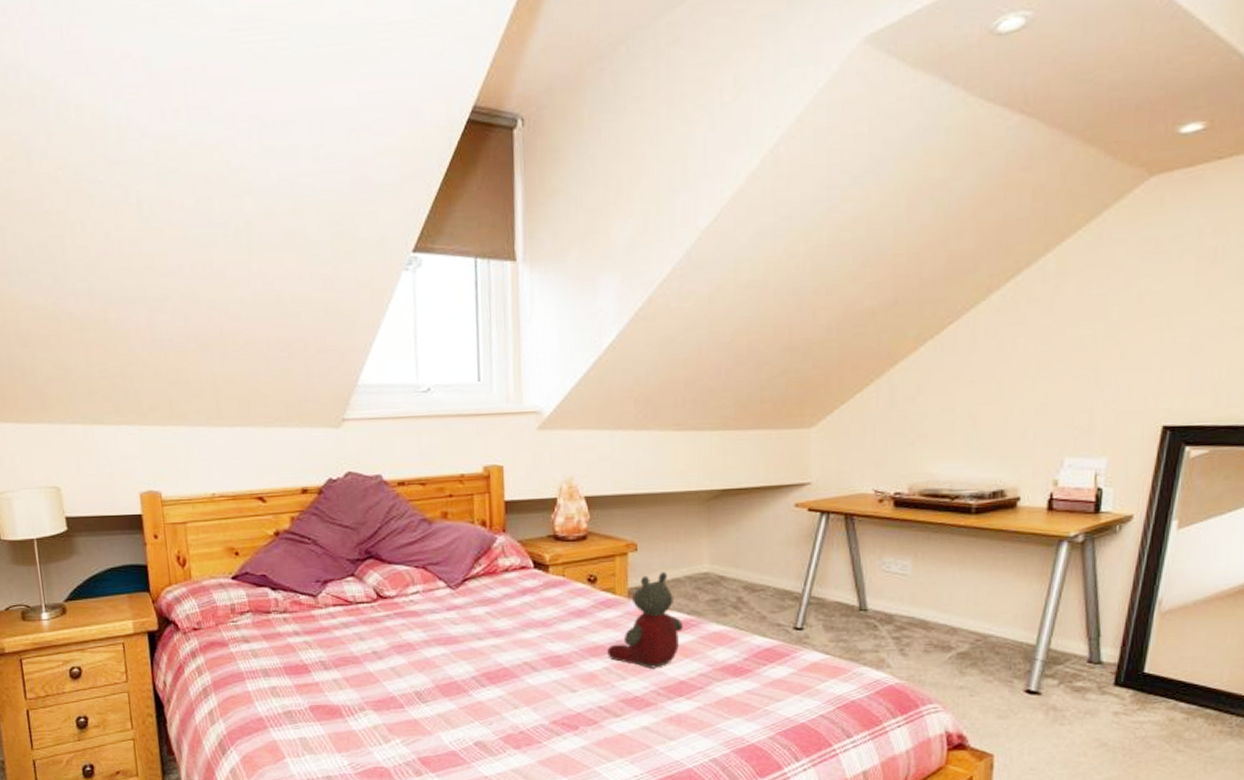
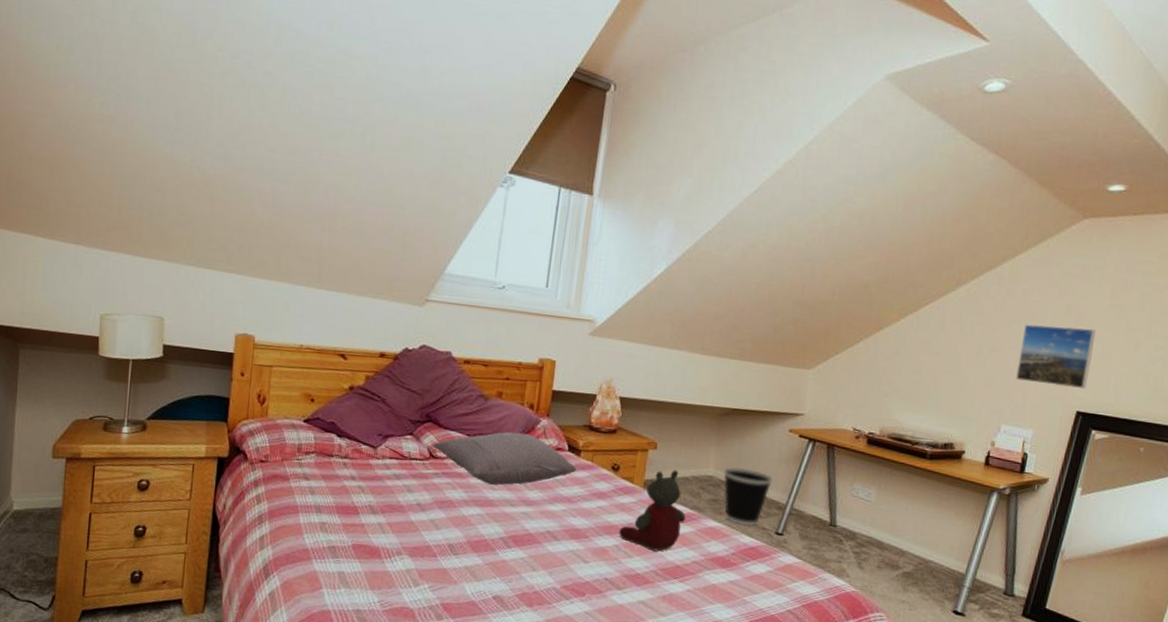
pillow: none [378,555,547,619] -> present [433,431,577,486]
wastebasket: none [722,558,782,626] -> present [724,467,773,526]
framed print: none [1076,318,1179,399] -> present [1015,324,1096,390]

